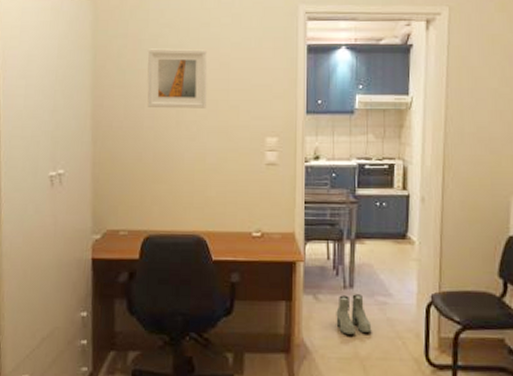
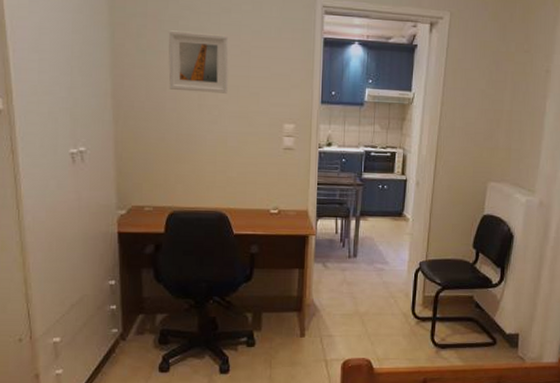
boots: present [336,294,372,335] -> none [341,262,370,295]

